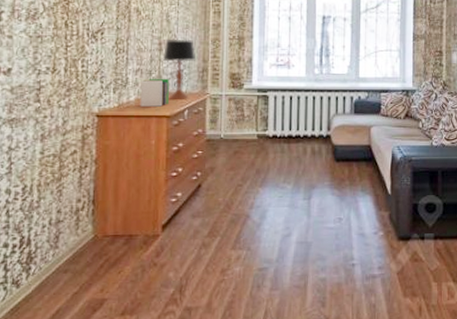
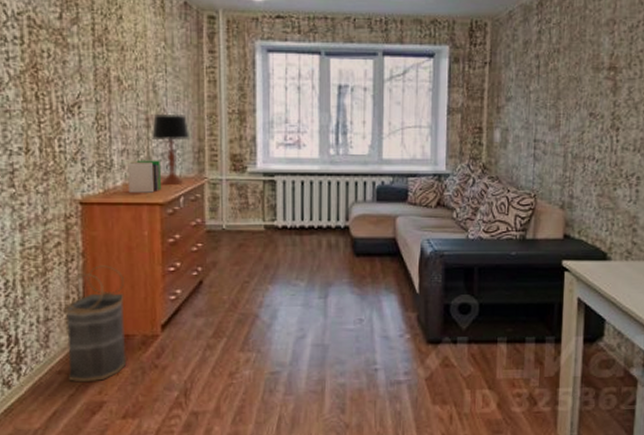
basket: none [73,171,131,281] -> present [65,265,127,383]

